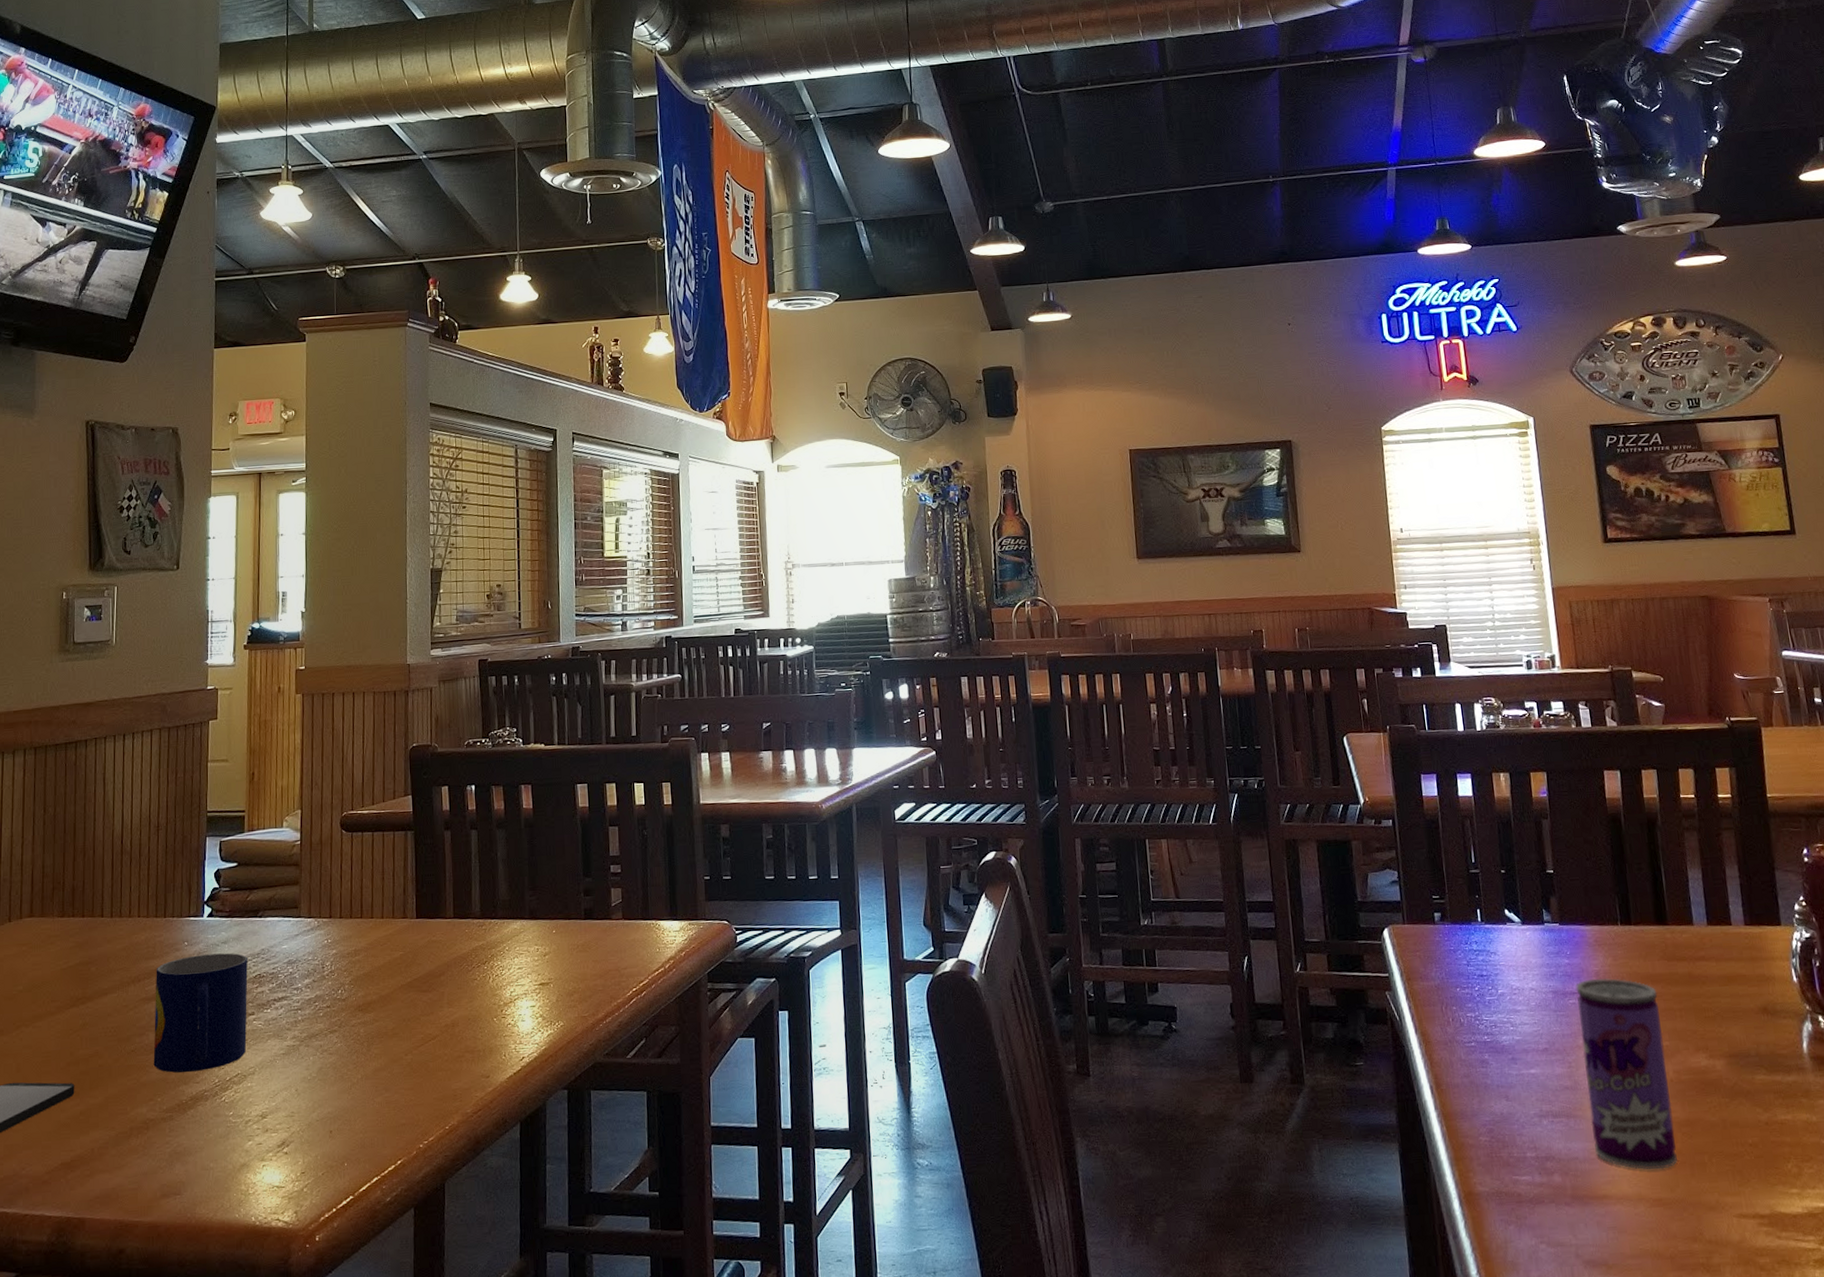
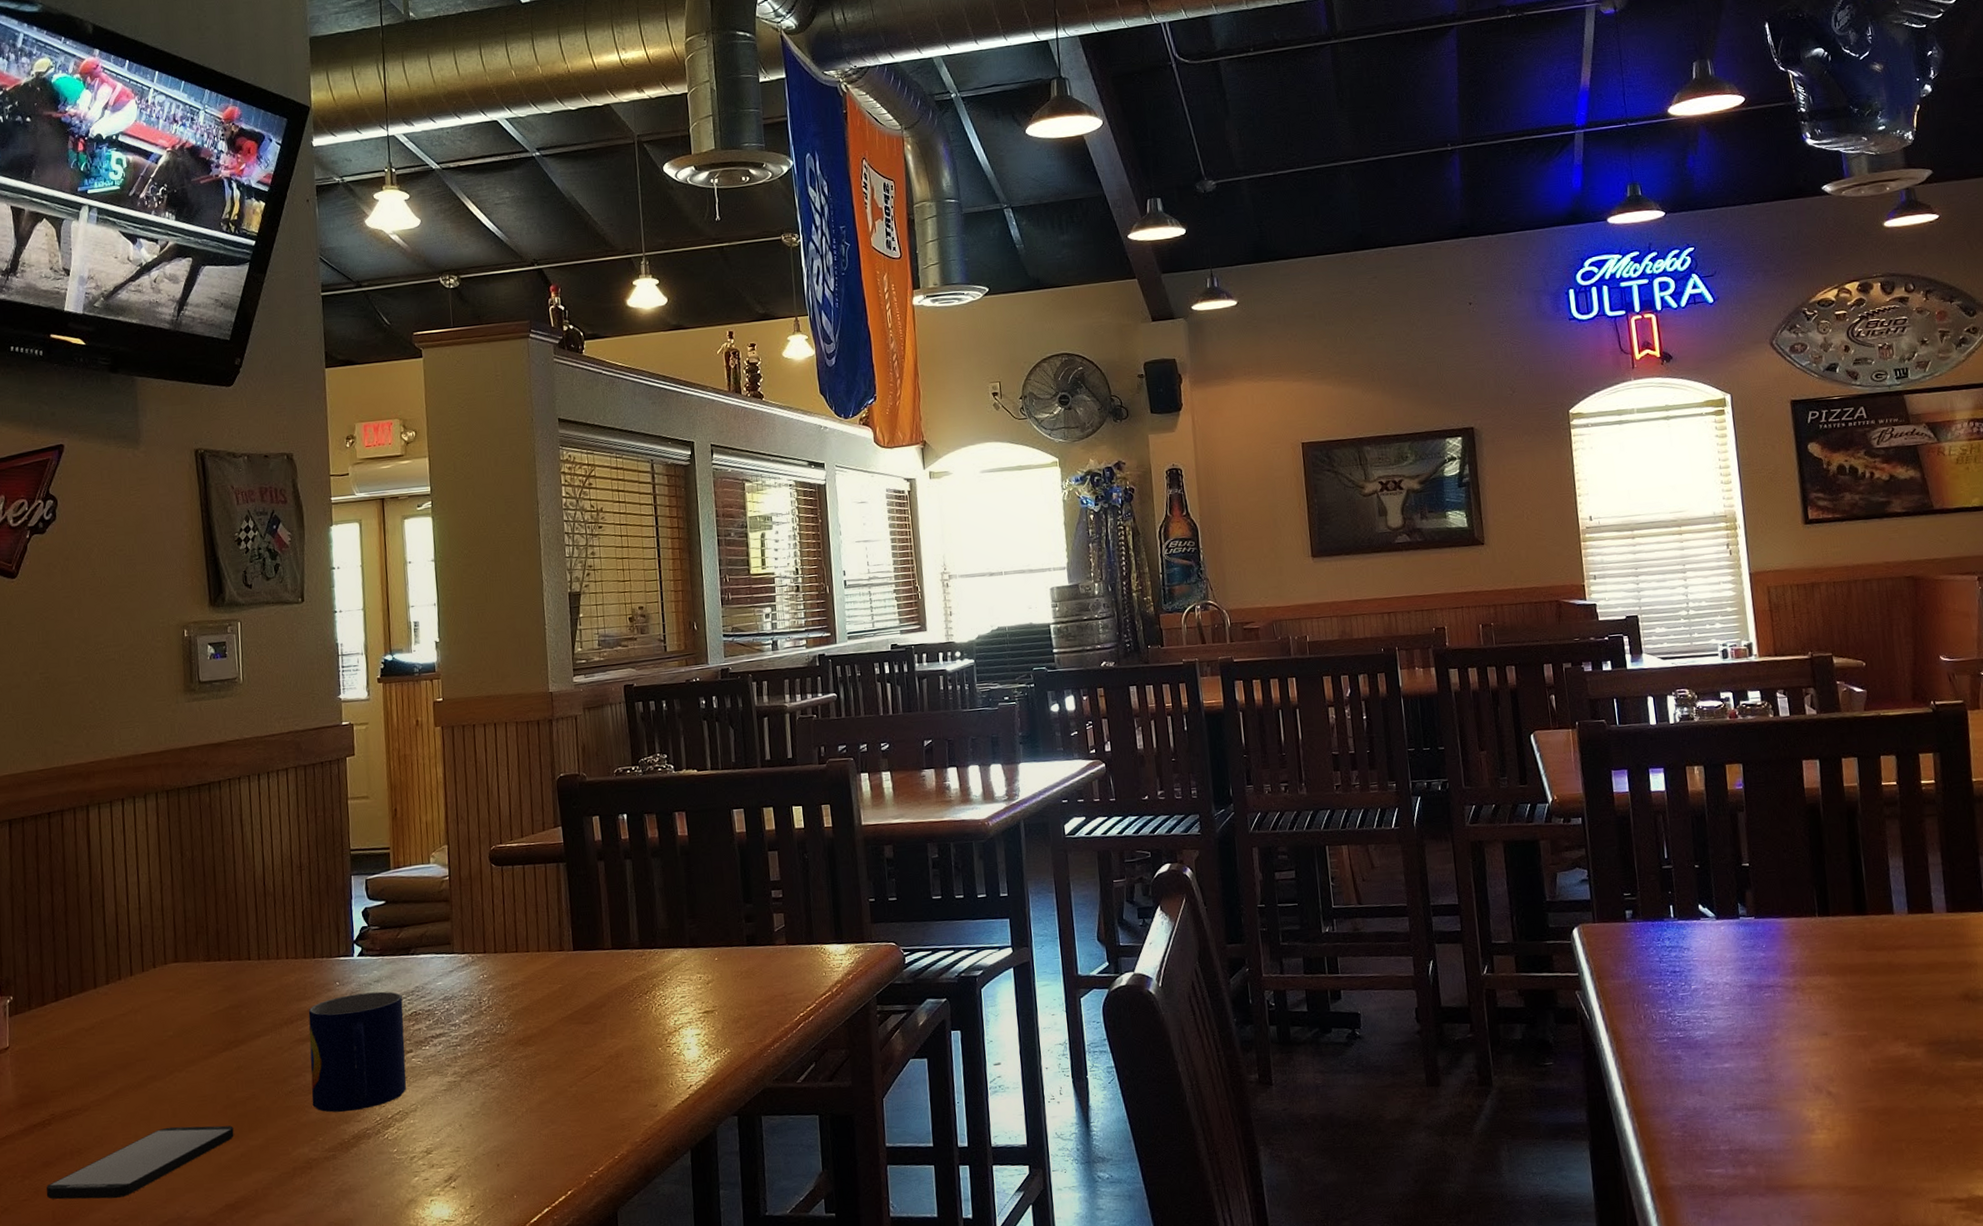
beverage can: present [1576,978,1677,1170] -> none [1771,970,1874,1159]

